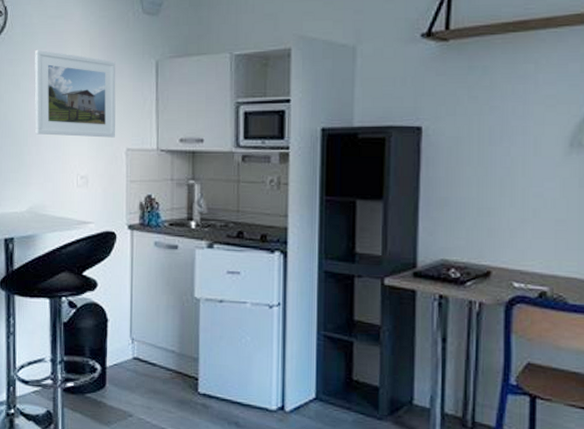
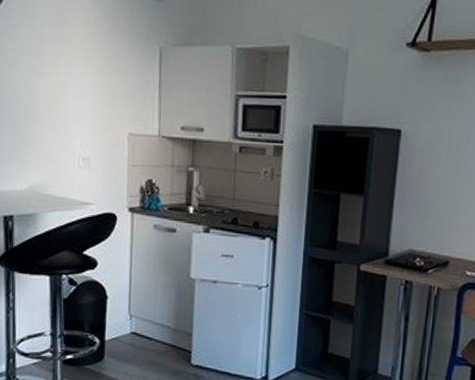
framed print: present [34,49,116,138] -> none [35,25,120,121]

